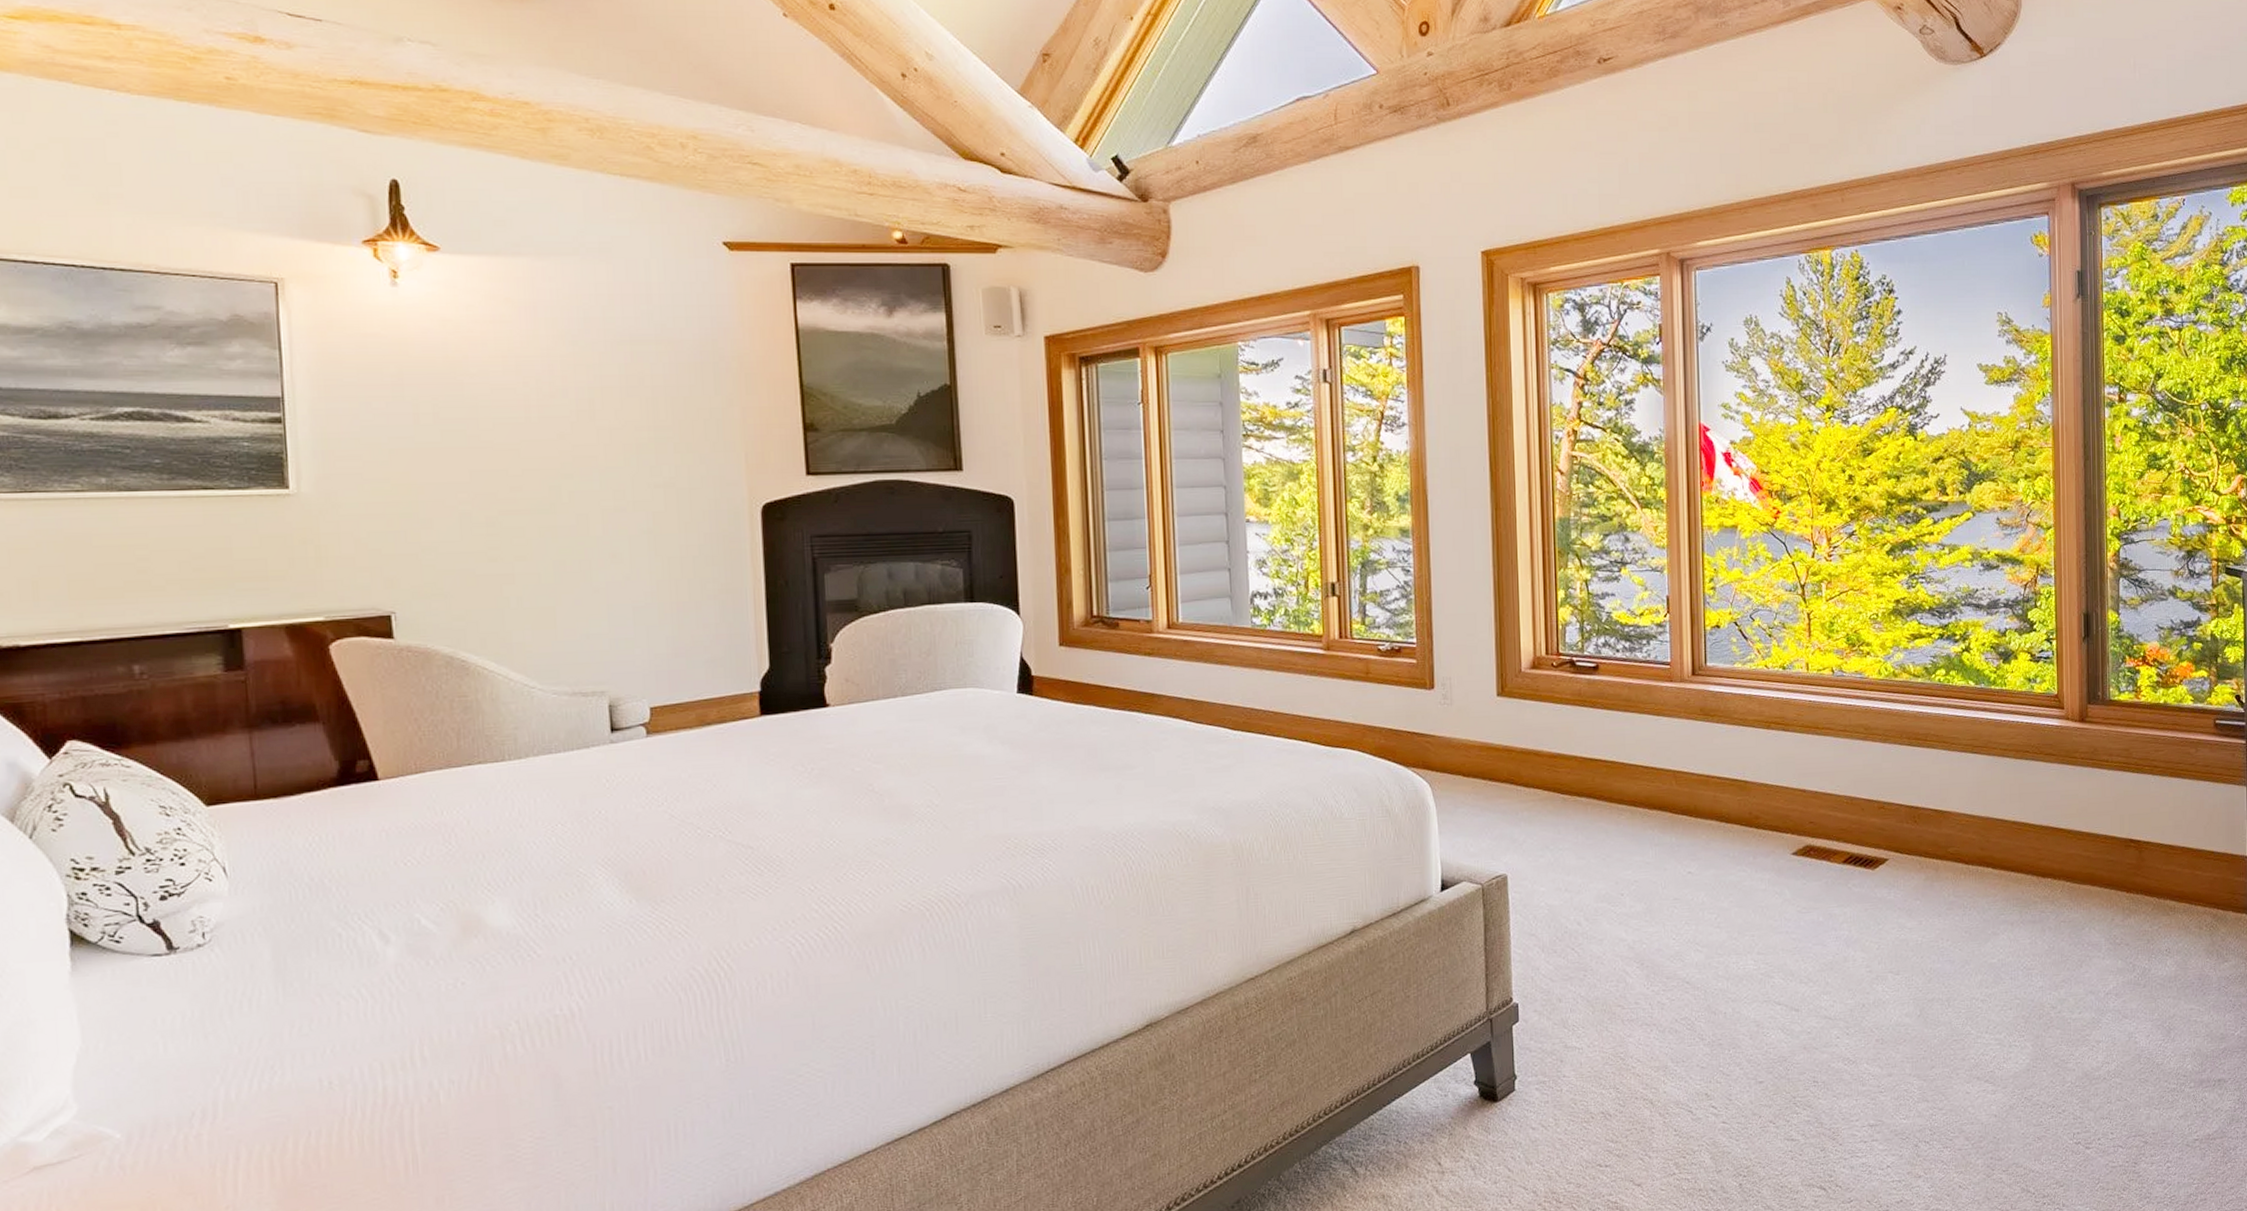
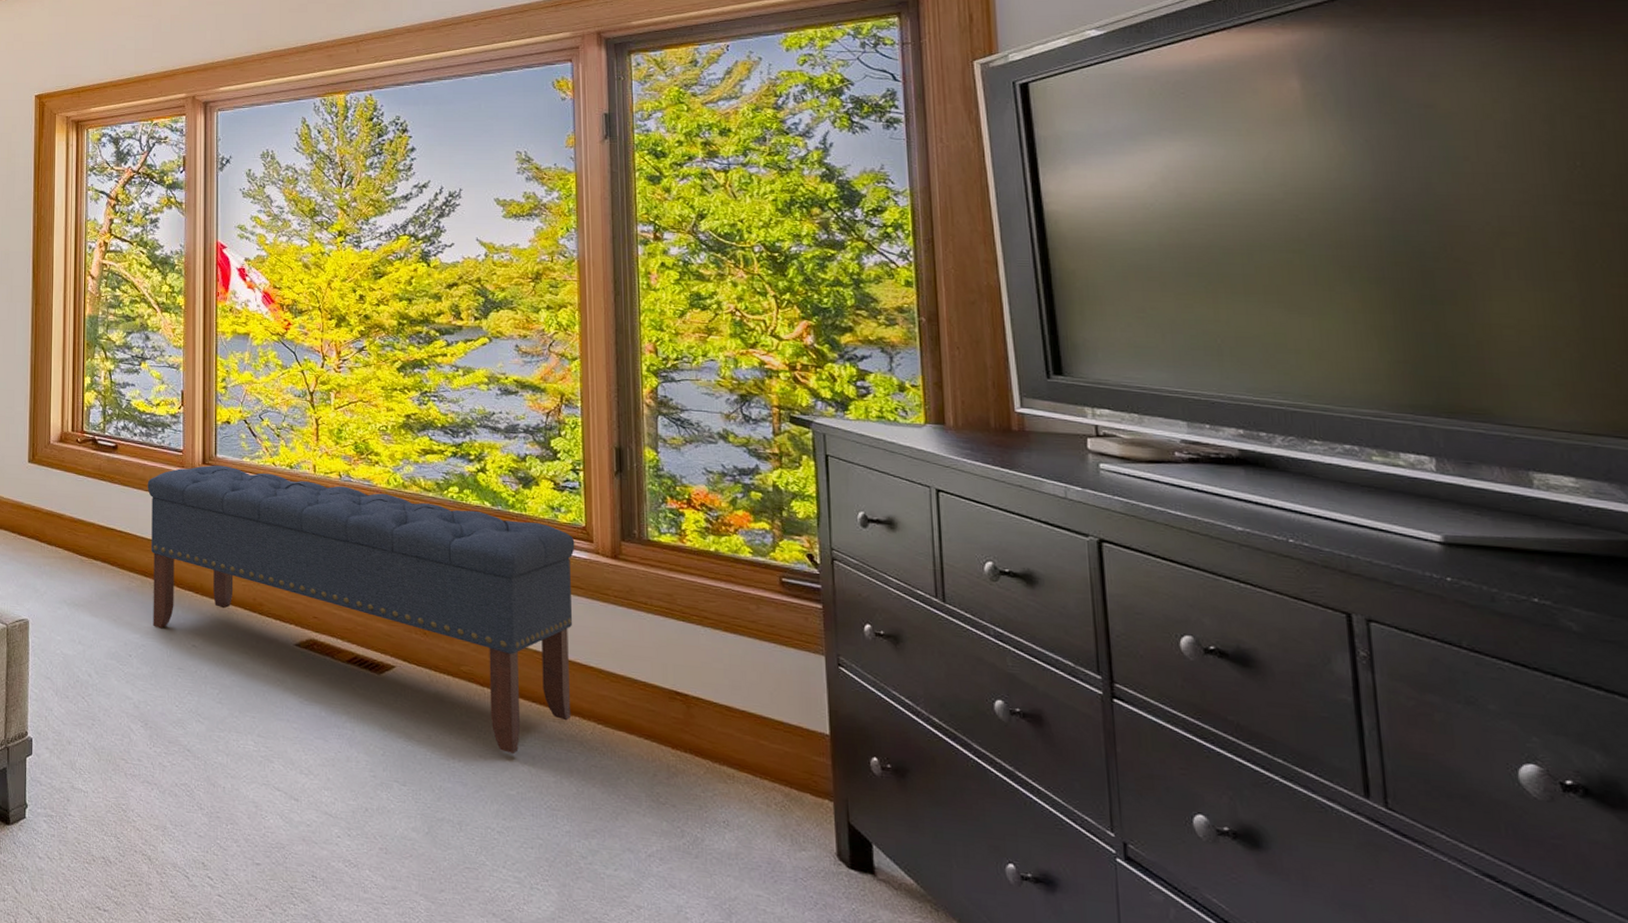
bench: none [1633,674,2049,925] -> present [147,465,575,755]

